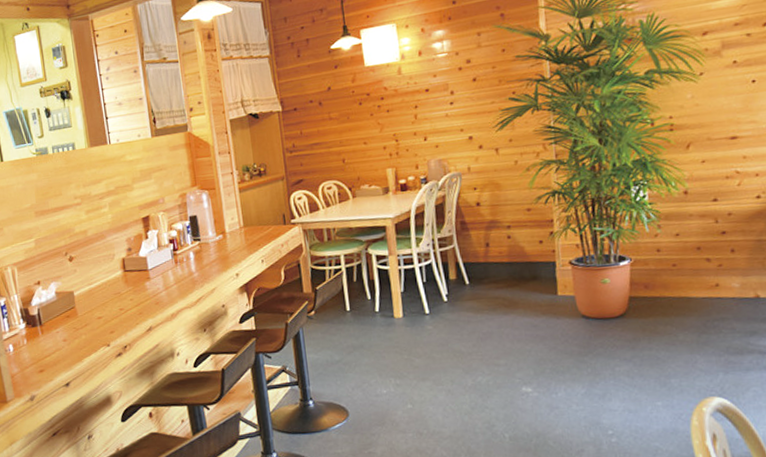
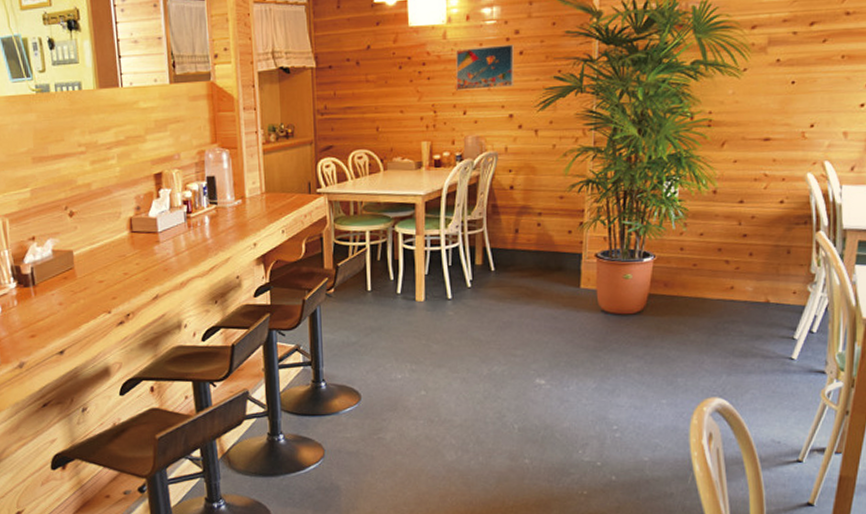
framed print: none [411,73,471,120] -> present [456,44,515,91]

